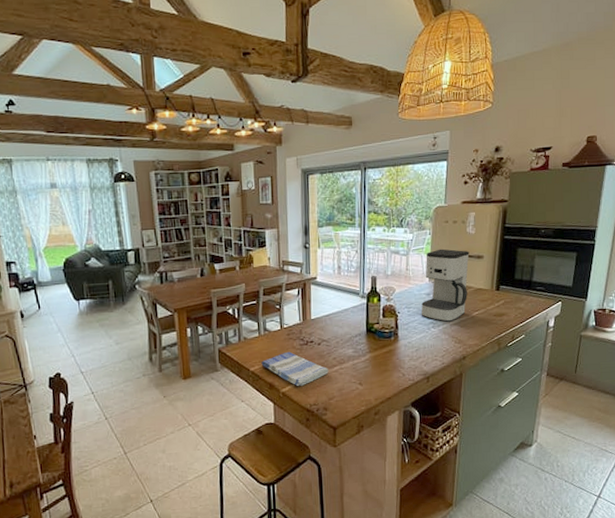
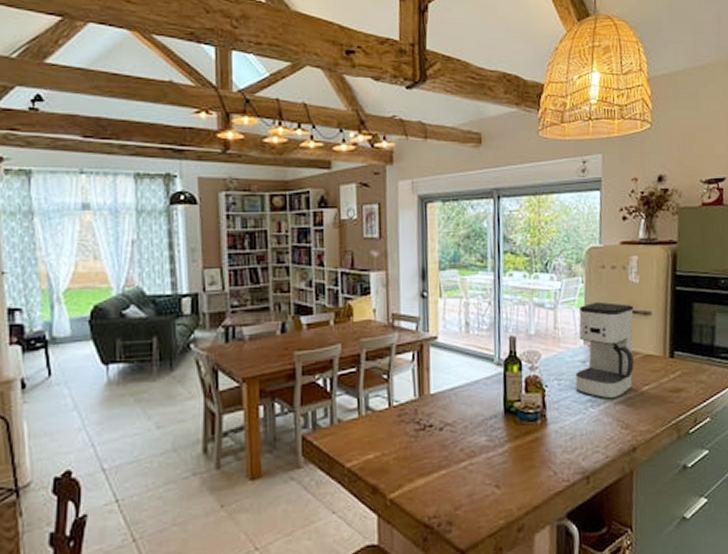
dish towel: present [261,351,329,387] -> none [361,439,454,491]

